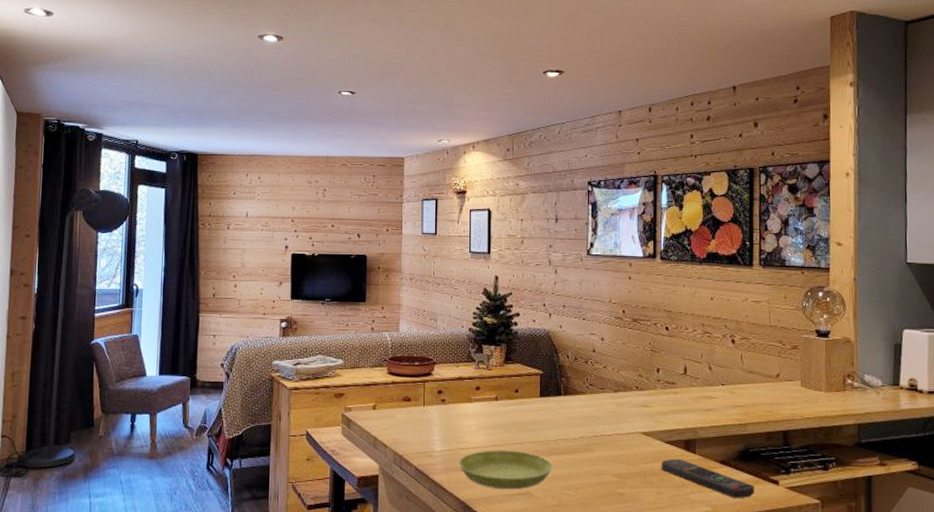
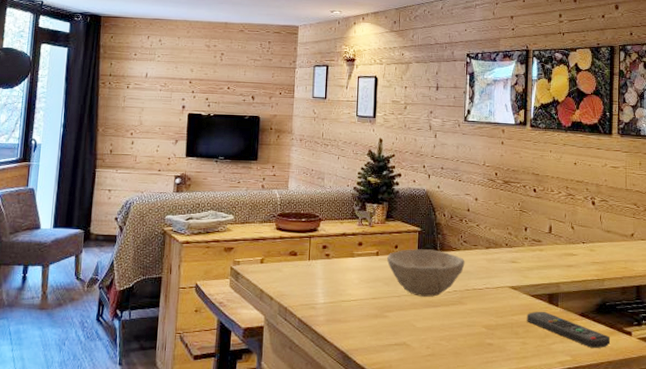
saucer: present [459,450,553,490] -> none [340,302,428,341]
bowl: none [507,393,592,444] -> present [387,249,465,297]

